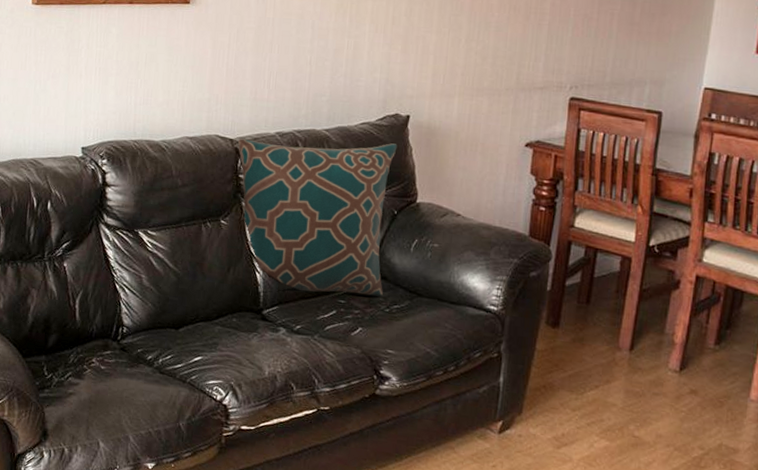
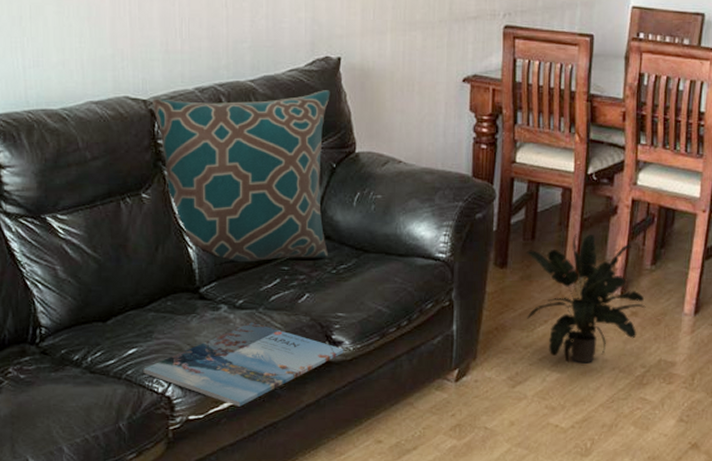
magazine: none [205,347,391,425] -> present [143,322,344,407]
potted plant: none [577,303,707,436] -> present [526,234,646,364]

